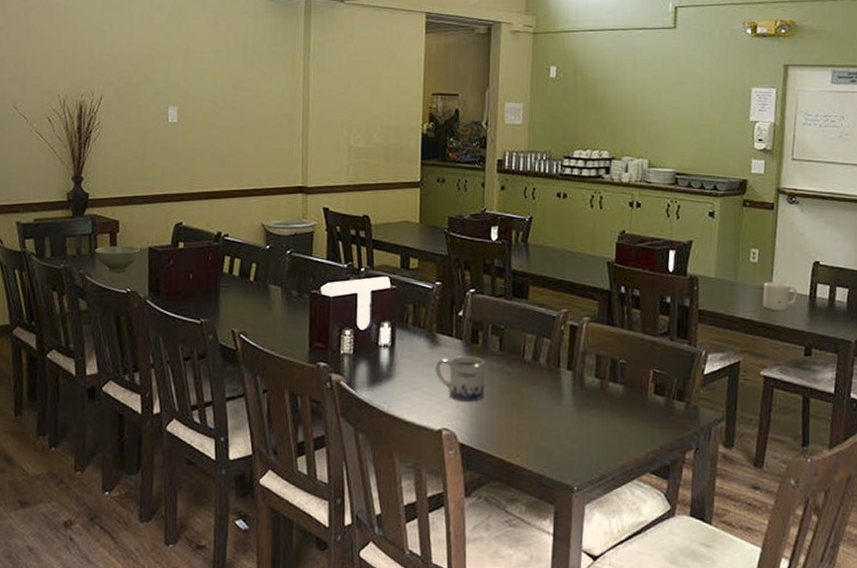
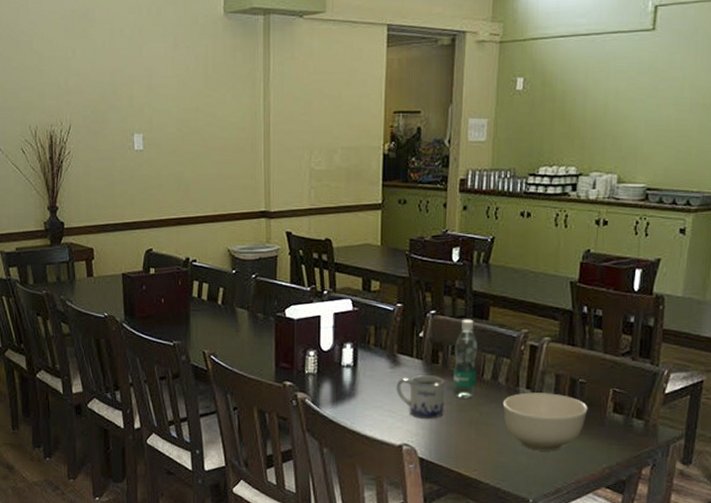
bowl: present [95,245,141,272] -> none [73,272,115,298]
bottle: none [493,298,519,381] -> present [452,319,478,399]
bowl: none [544,374,630,435] -> present [502,392,588,451]

